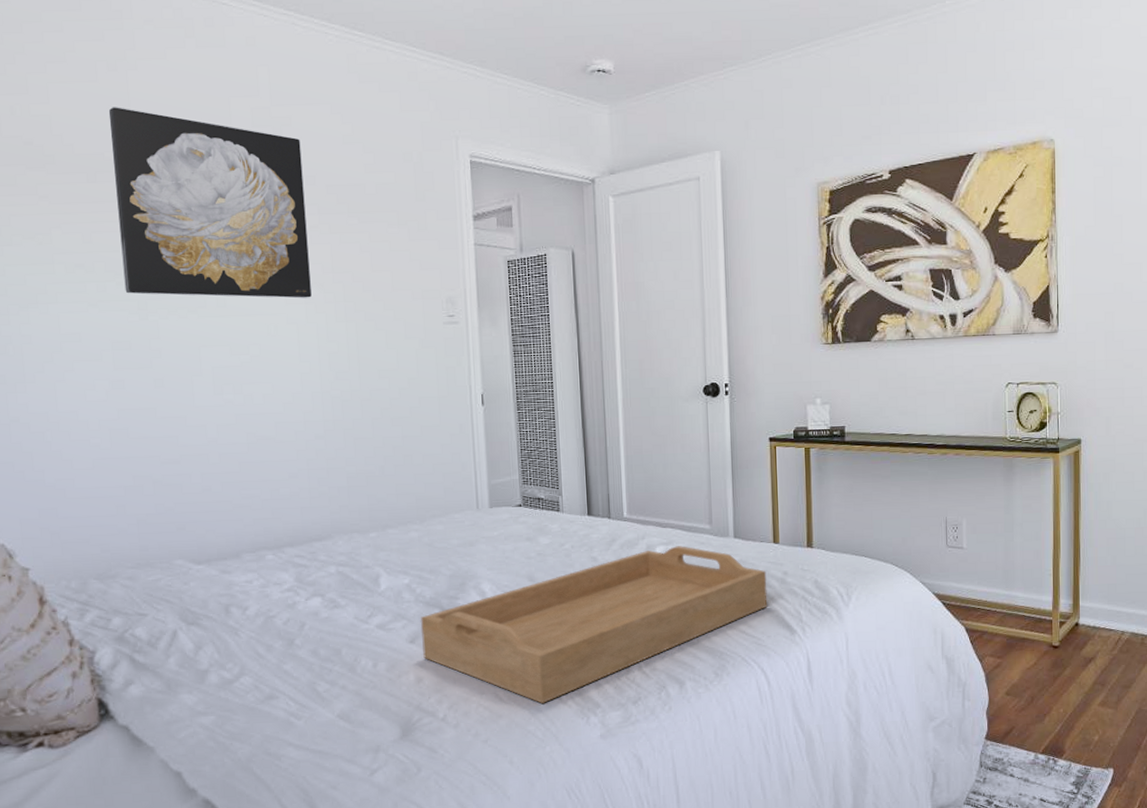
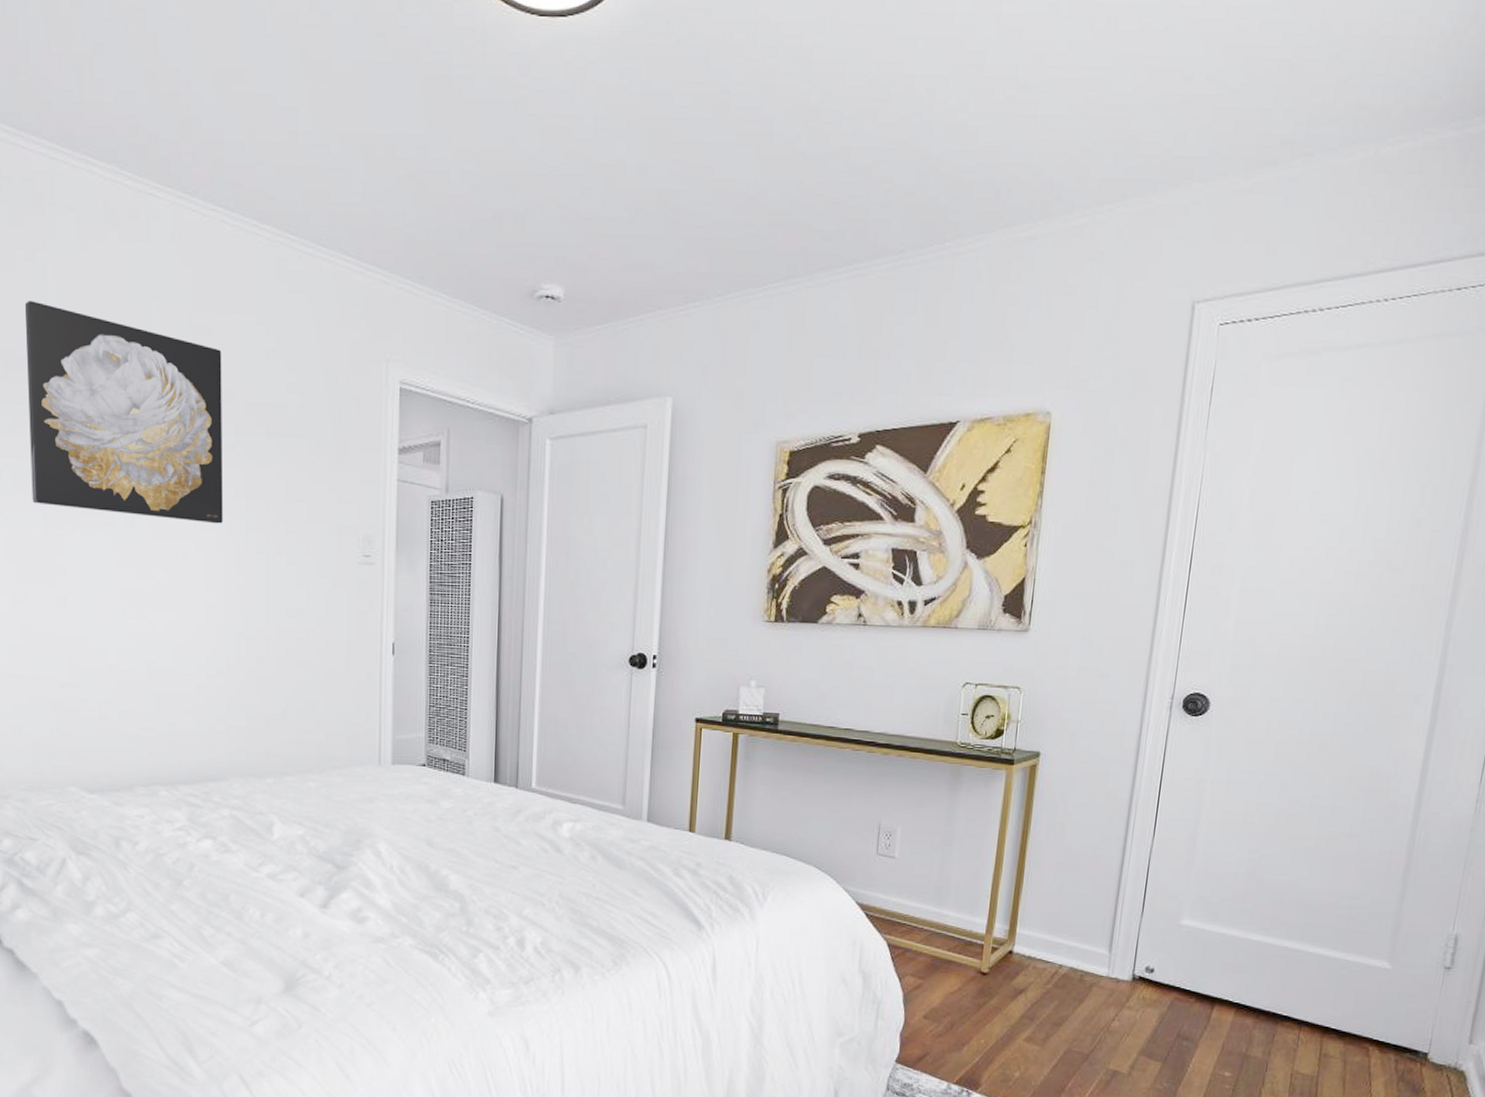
serving tray: present [421,546,768,703] -> none [312,824,678,973]

